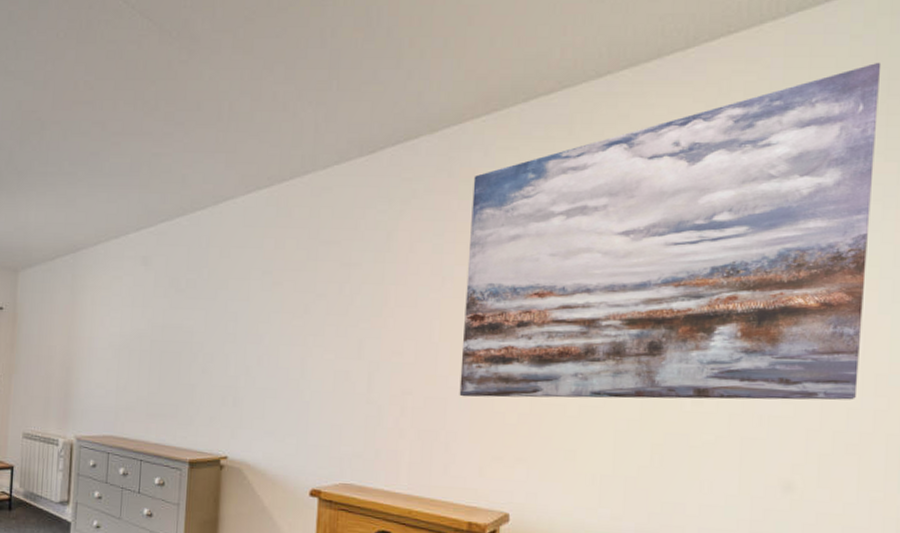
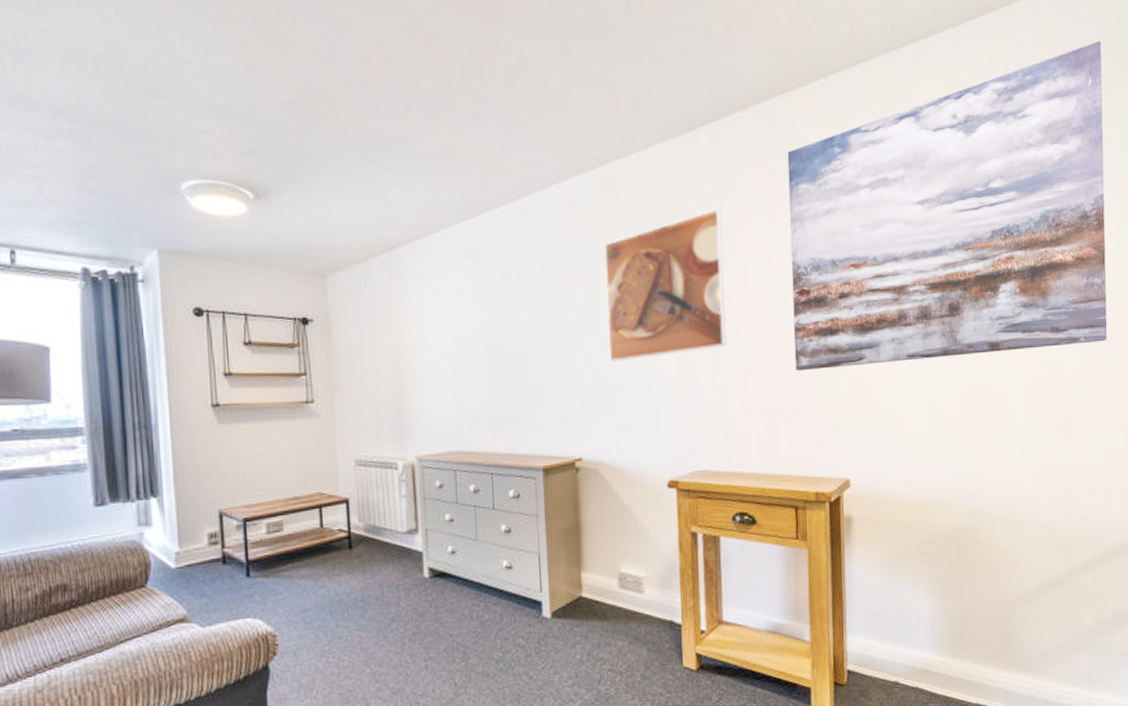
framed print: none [265,230,396,369] -> present [604,209,727,362]

